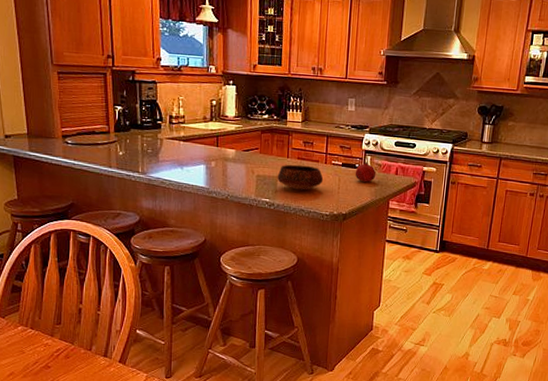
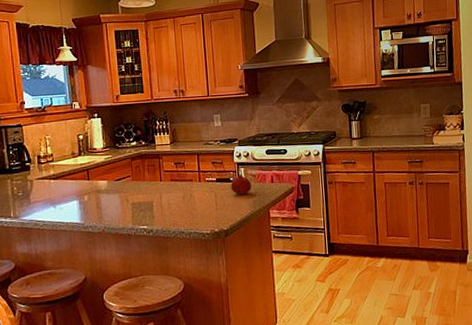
bowl: present [277,164,324,190] -> none [152,186,200,212]

